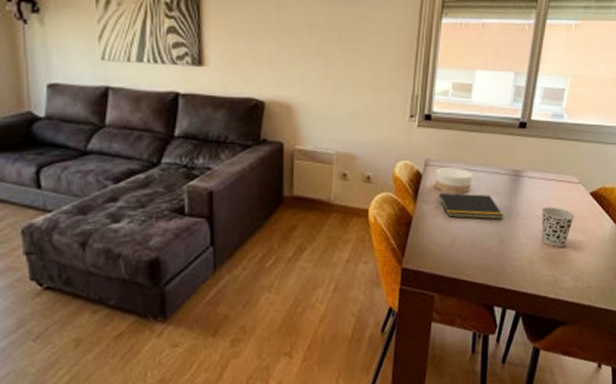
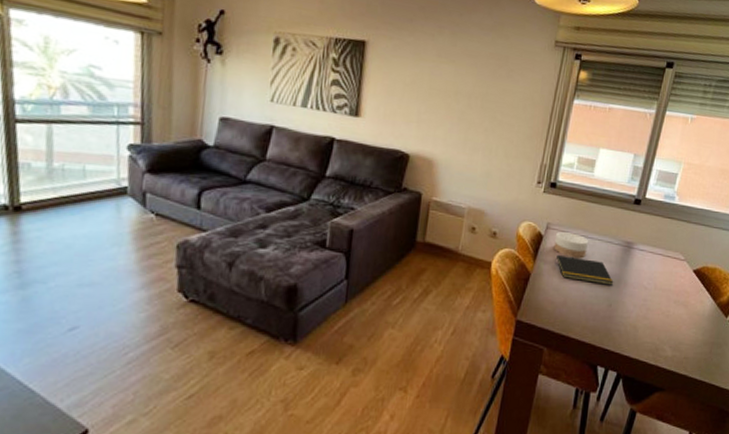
cup: present [541,206,575,247] -> none [646,278,678,317]

